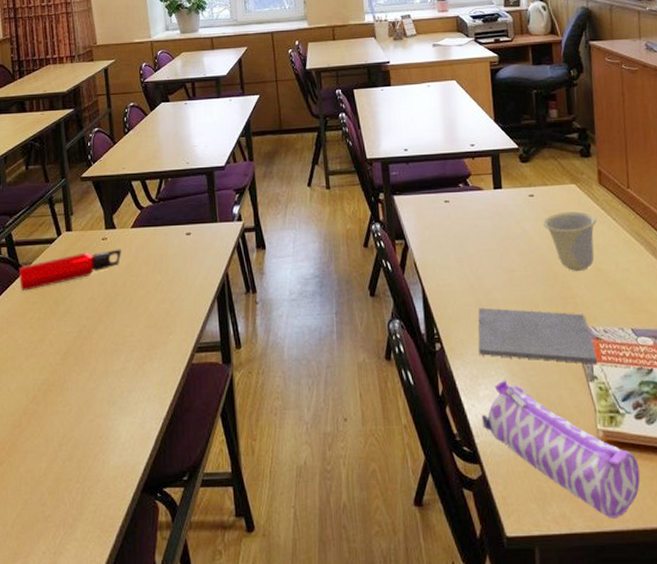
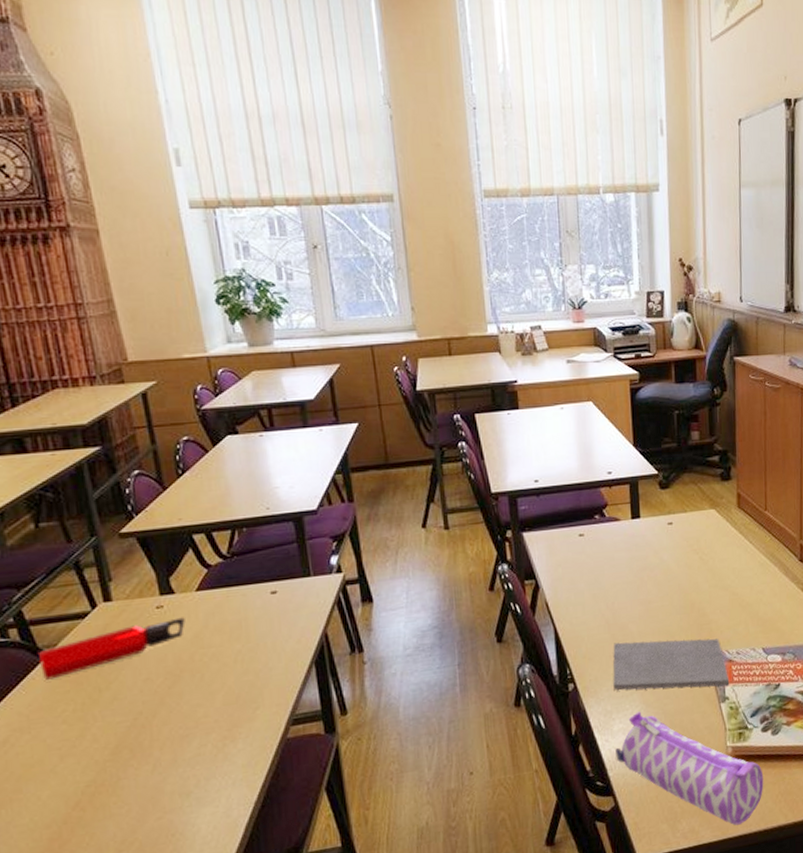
cup: present [542,211,597,271] -> none [680,537,734,597]

